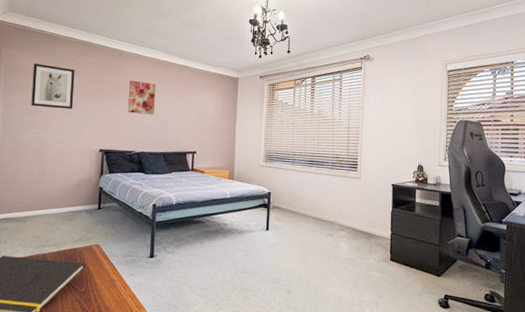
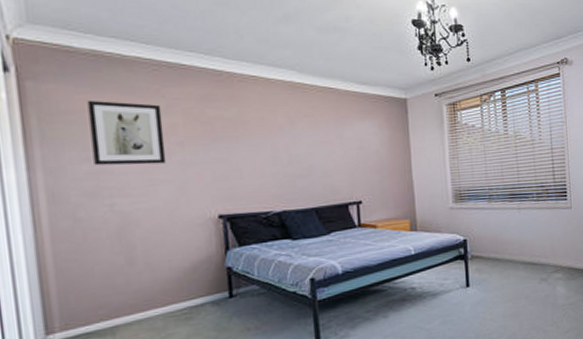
wall art: present [127,80,156,115] -> none [250,113,294,160]

